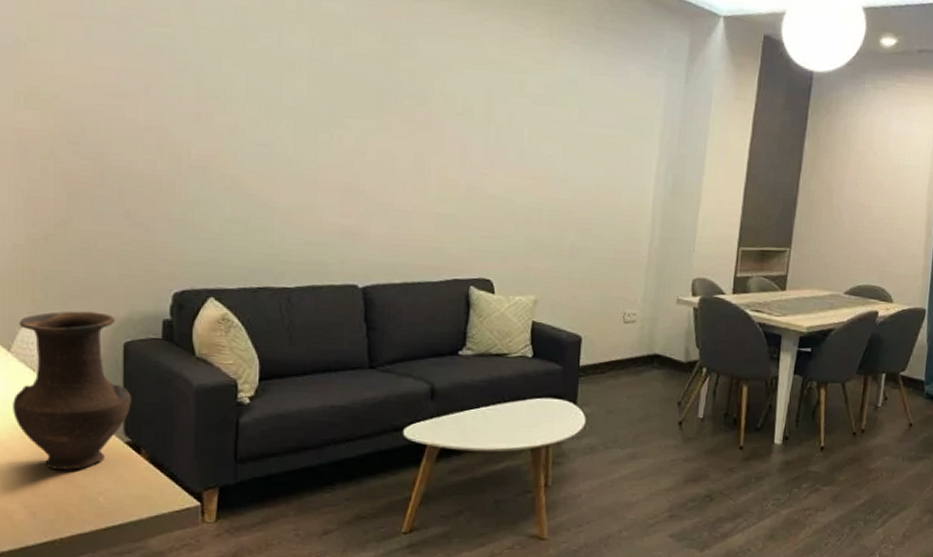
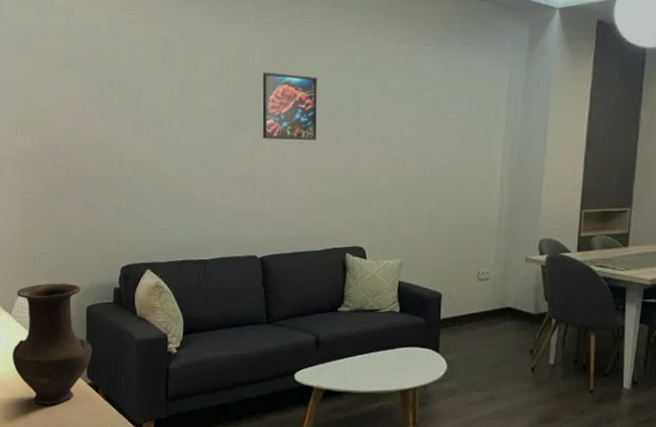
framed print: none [367,56,439,147] -> present [262,72,317,141]

